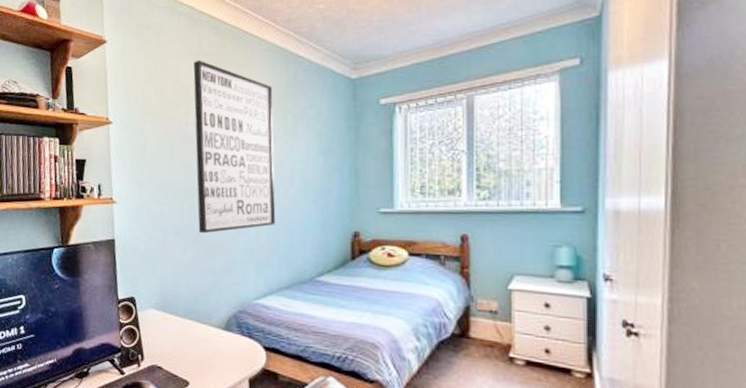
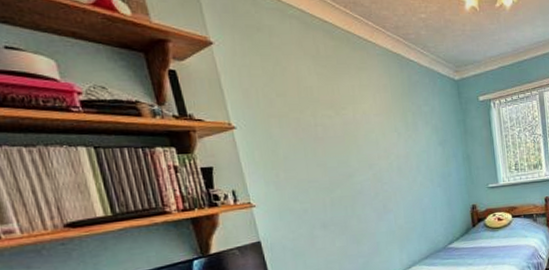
wall art: present [193,60,276,234] -> none [313,63,410,224]

